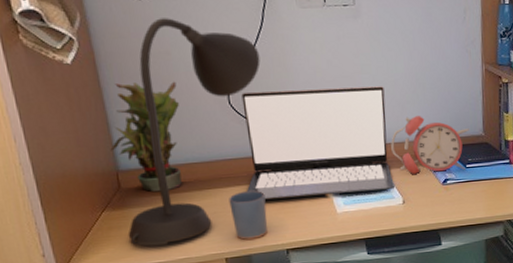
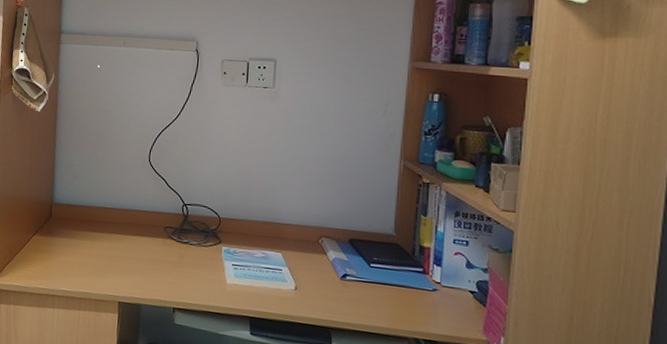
potted plant: present [110,81,182,192] -> none [51,131,111,228]
desk lamp: present [127,18,261,247] -> none [47,83,182,276]
mug: present [229,190,268,240] -> none [131,242,164,290]
laptop: present [241,86,396,200] -> none [149,153,292,272]
alarm clock: present [391,116,469,174] -> none [290,201,378,269]

